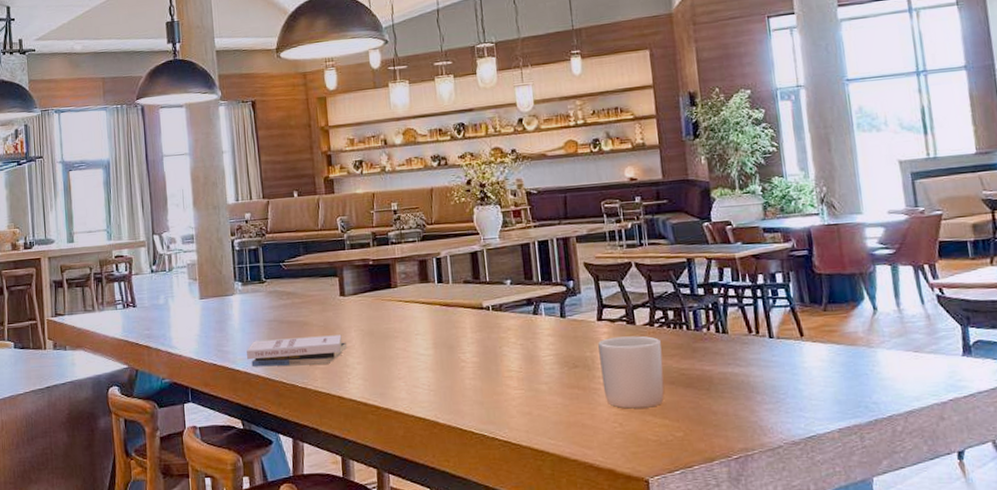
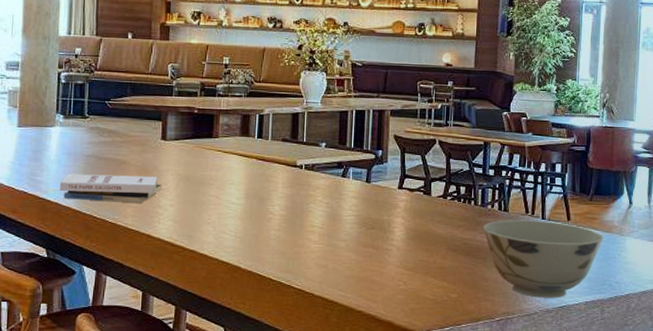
mug: present [598,335,665,409] -> none [394,205,451,270]
bowl: none [700,339,849,429] -> present [483,220,604,298]

